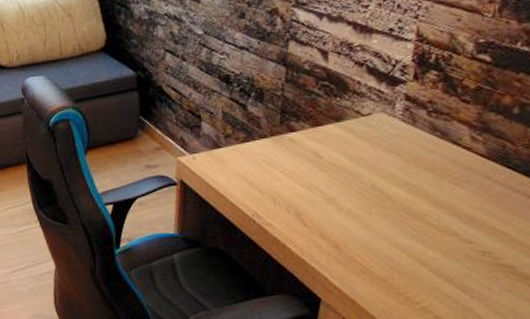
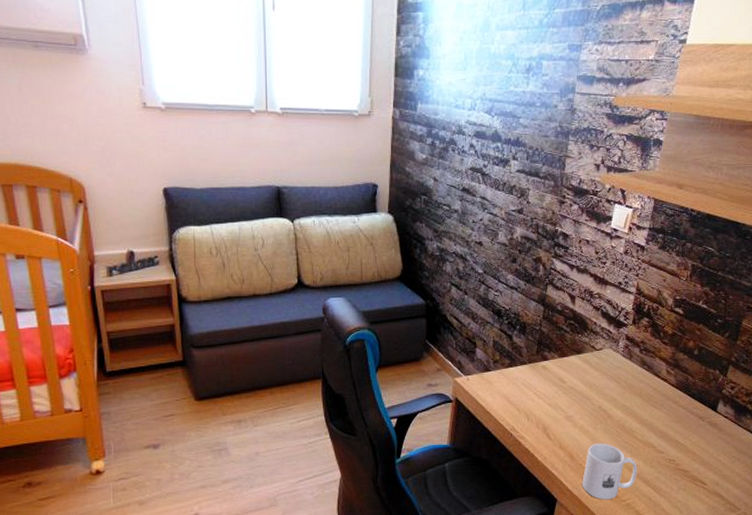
mug: none [354,230,435,302] -> present [582,443,637,500]

